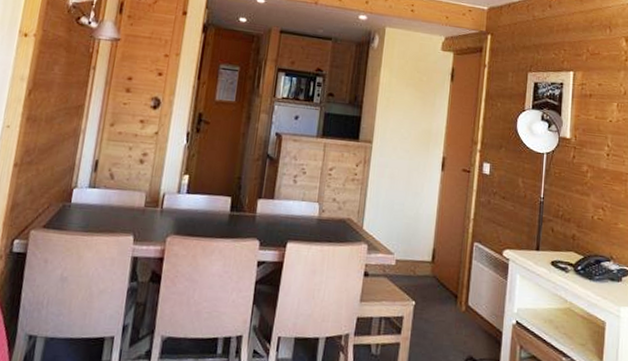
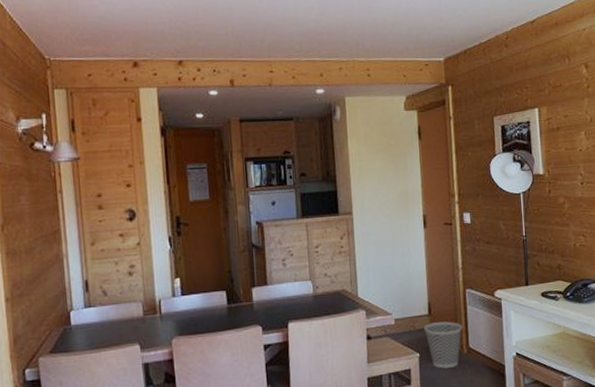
wastebasket: none [424,271,465,324] -> present [424,321,463,369]

